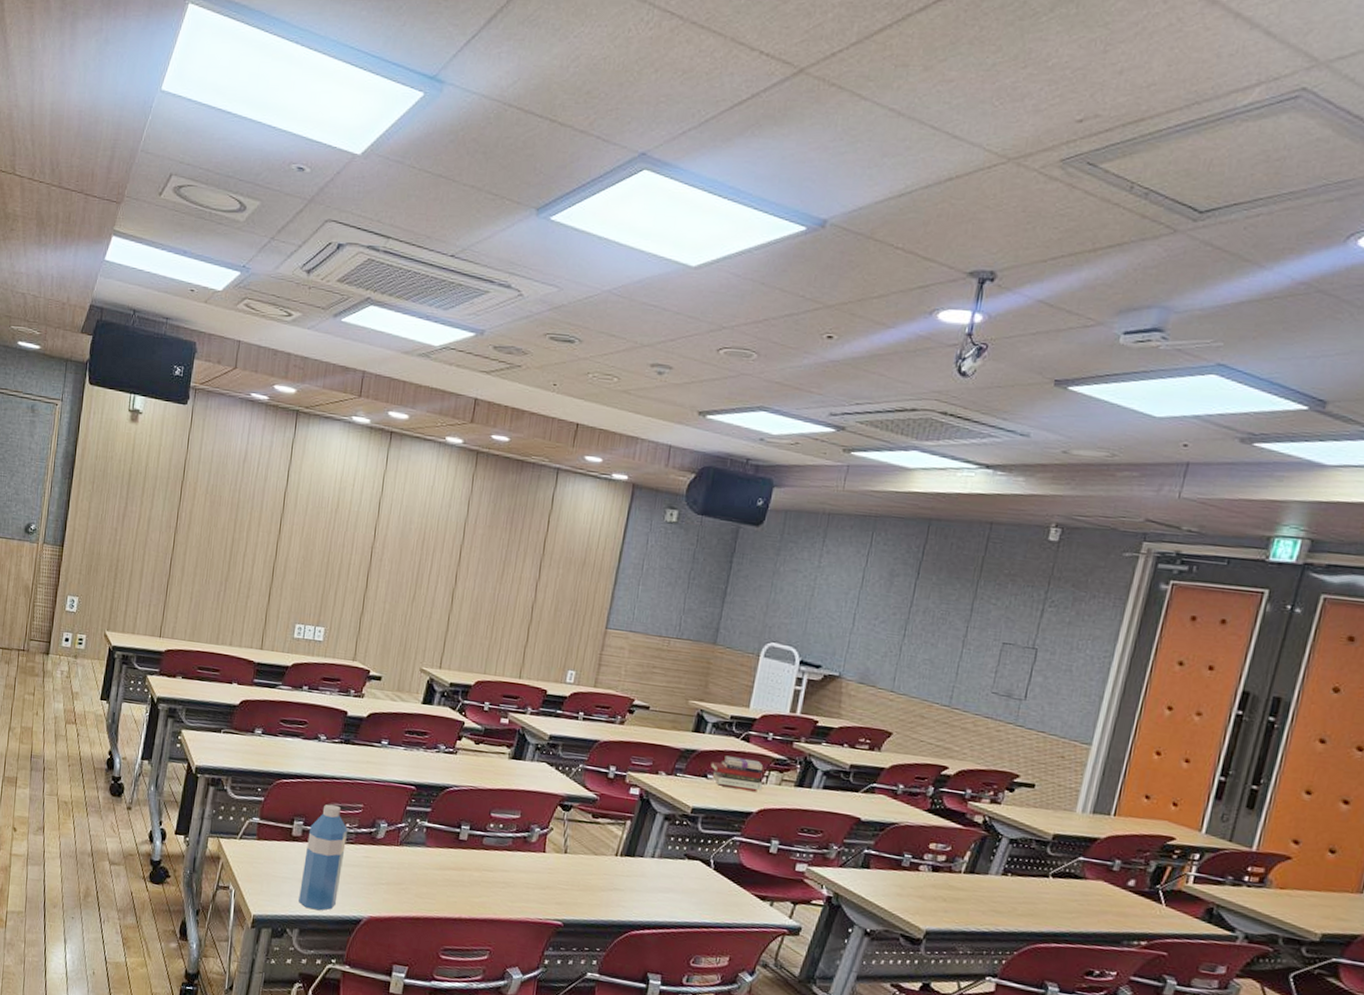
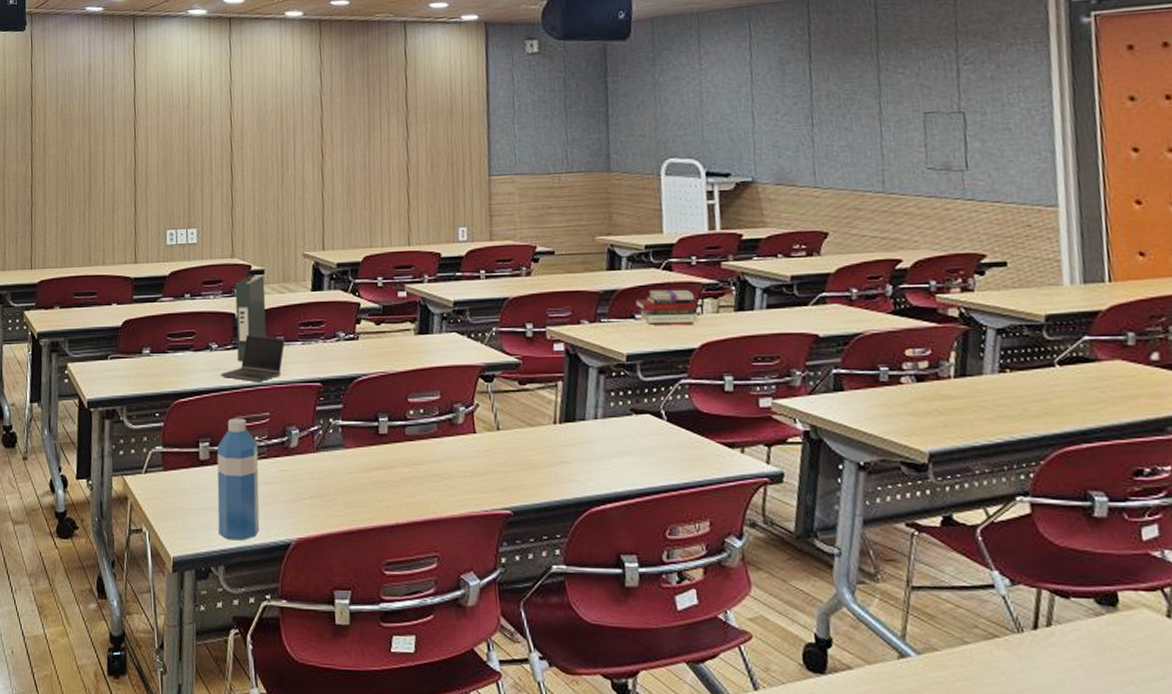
laptop computer: none [324,732,390,777] -> present [221,334,286,382]
binder: none [343,680,381,756] -> present [234,276,267,362]

